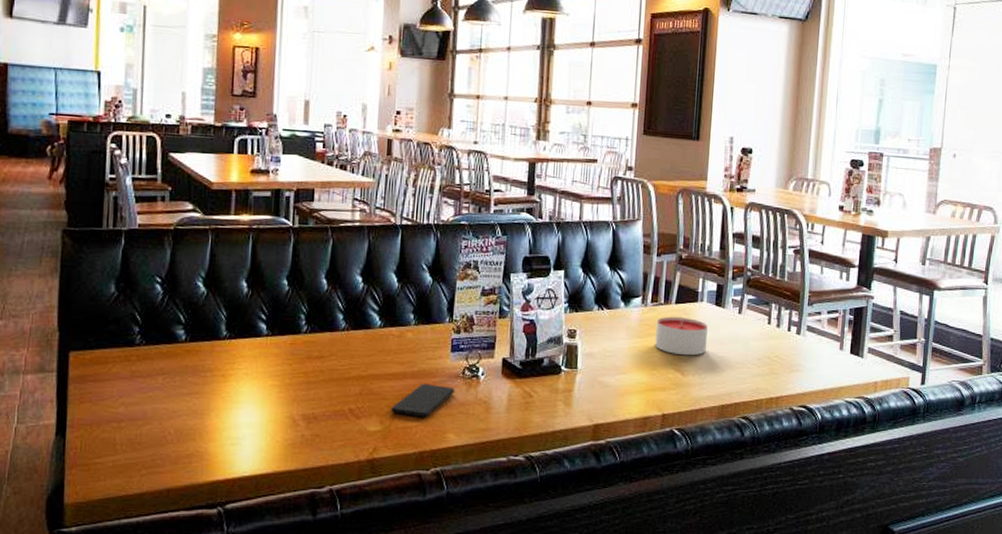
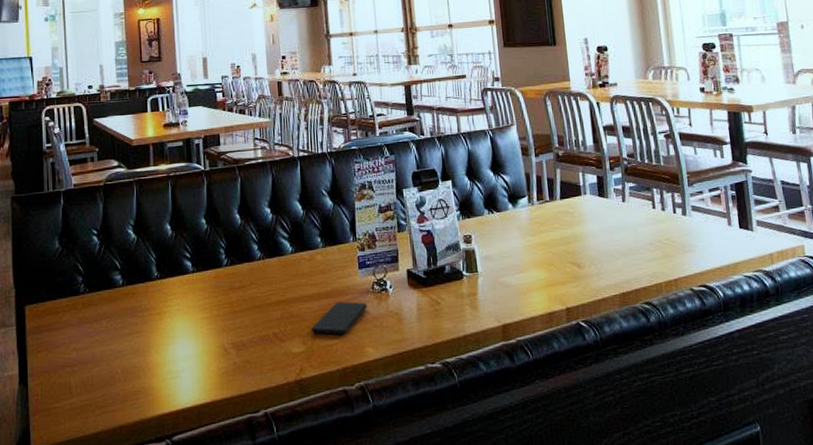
candle: present [655,316,708,356] -> none [545,211,598,249]

